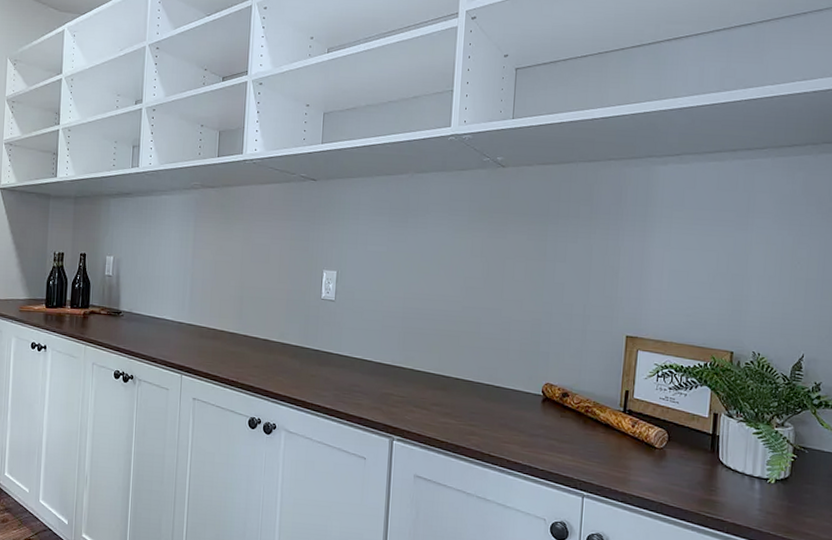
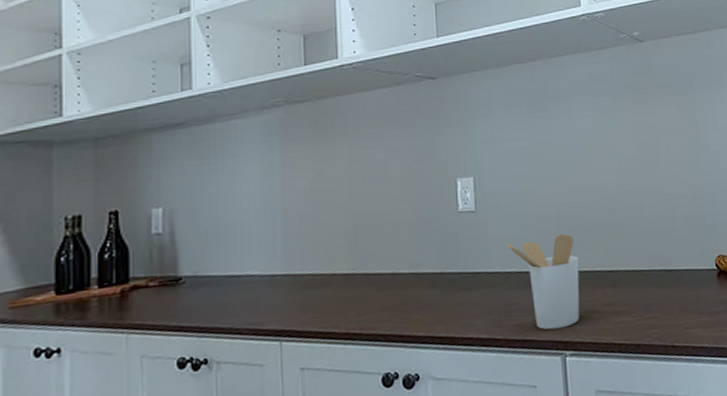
utensil holder: none [356,333,417,416] -> present [505,233,580,330]

